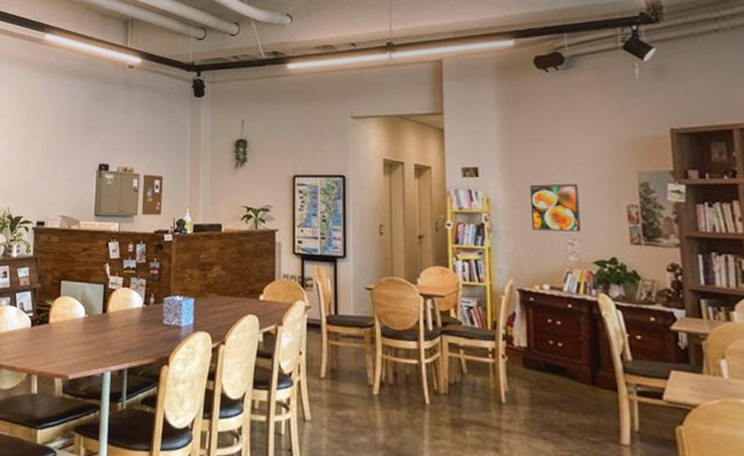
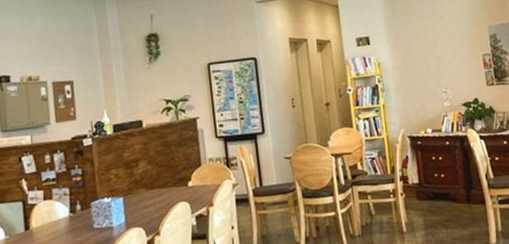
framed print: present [529,183,581,232] -> none [410,41,451,85]

